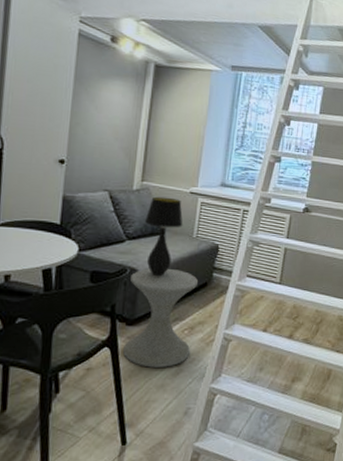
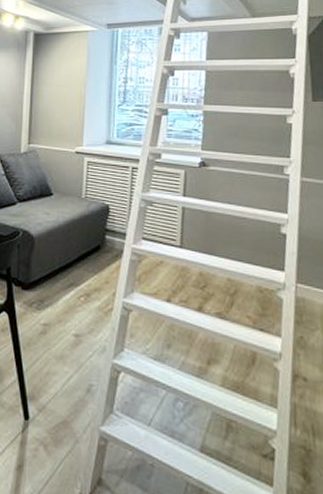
side table: present [123,268,199,368] -> none [21,231,91,337]
table lamp: present [145,196,183,276] -> none [34,158,71,238]

